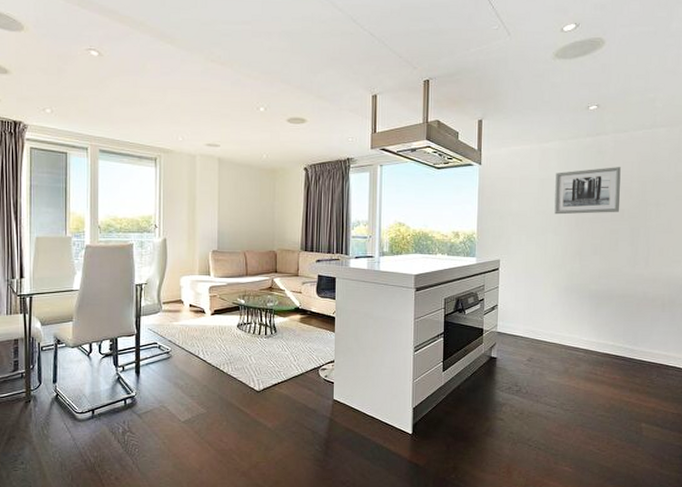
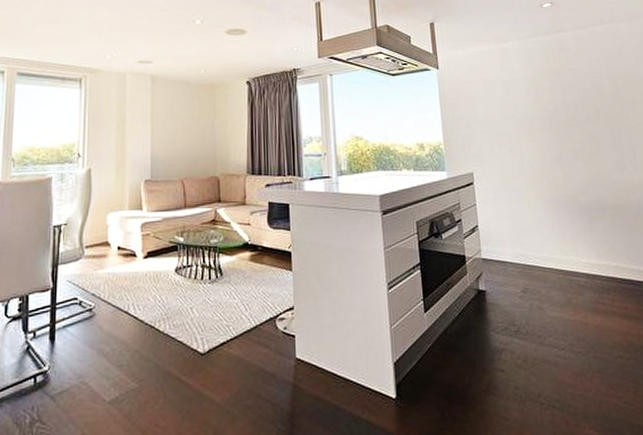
wall art: present [554,167,621,215] -> none [518,64,595,119]

